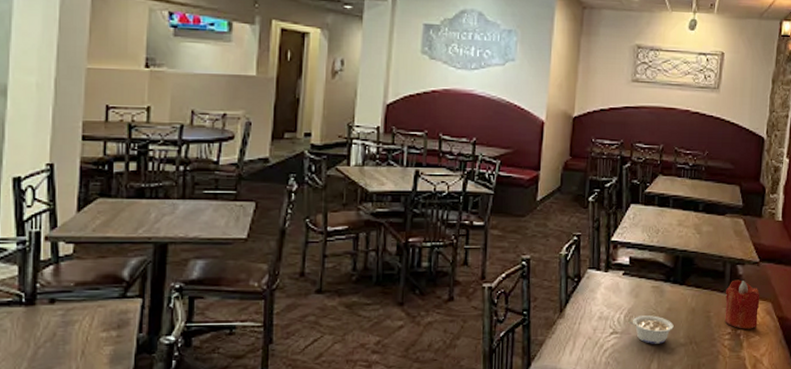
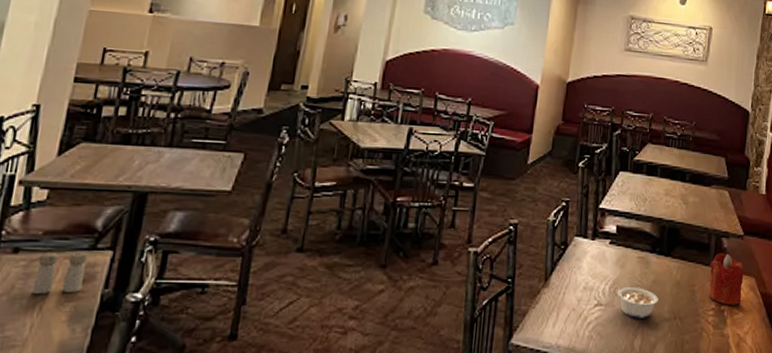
salt and pepper shaker: none [72,300,120,341] -> present [31,252,88,295]

